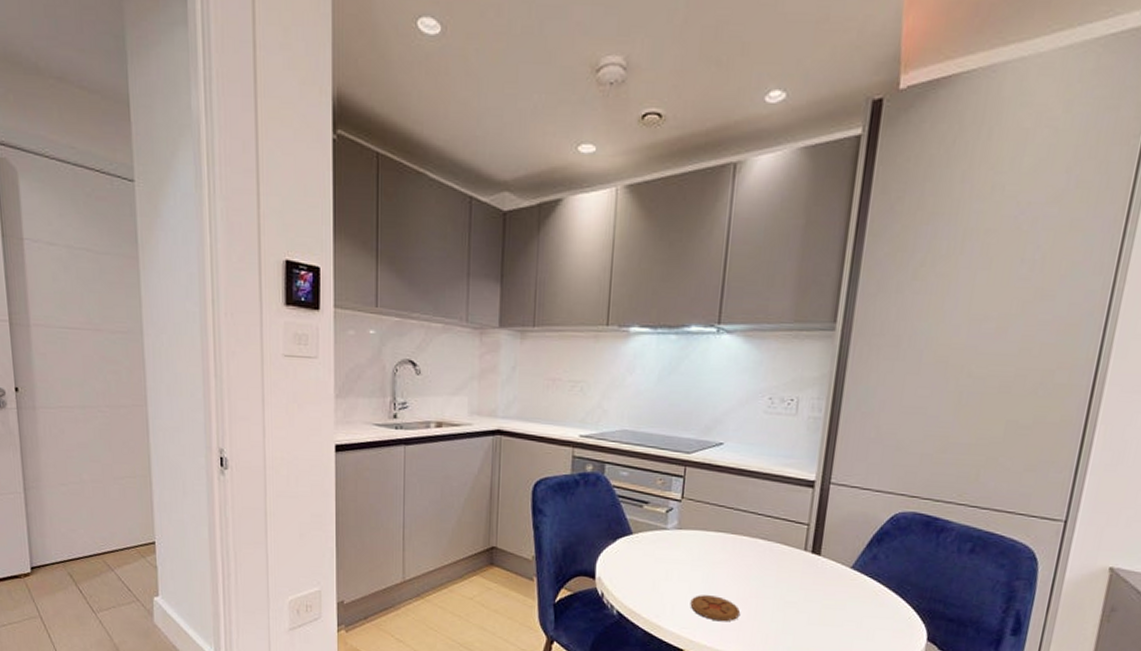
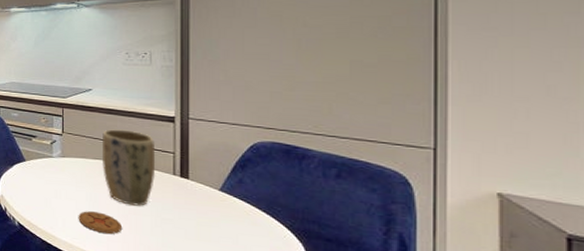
plant pot: none [725,494,789,588] -> present [103,129,156,206]

